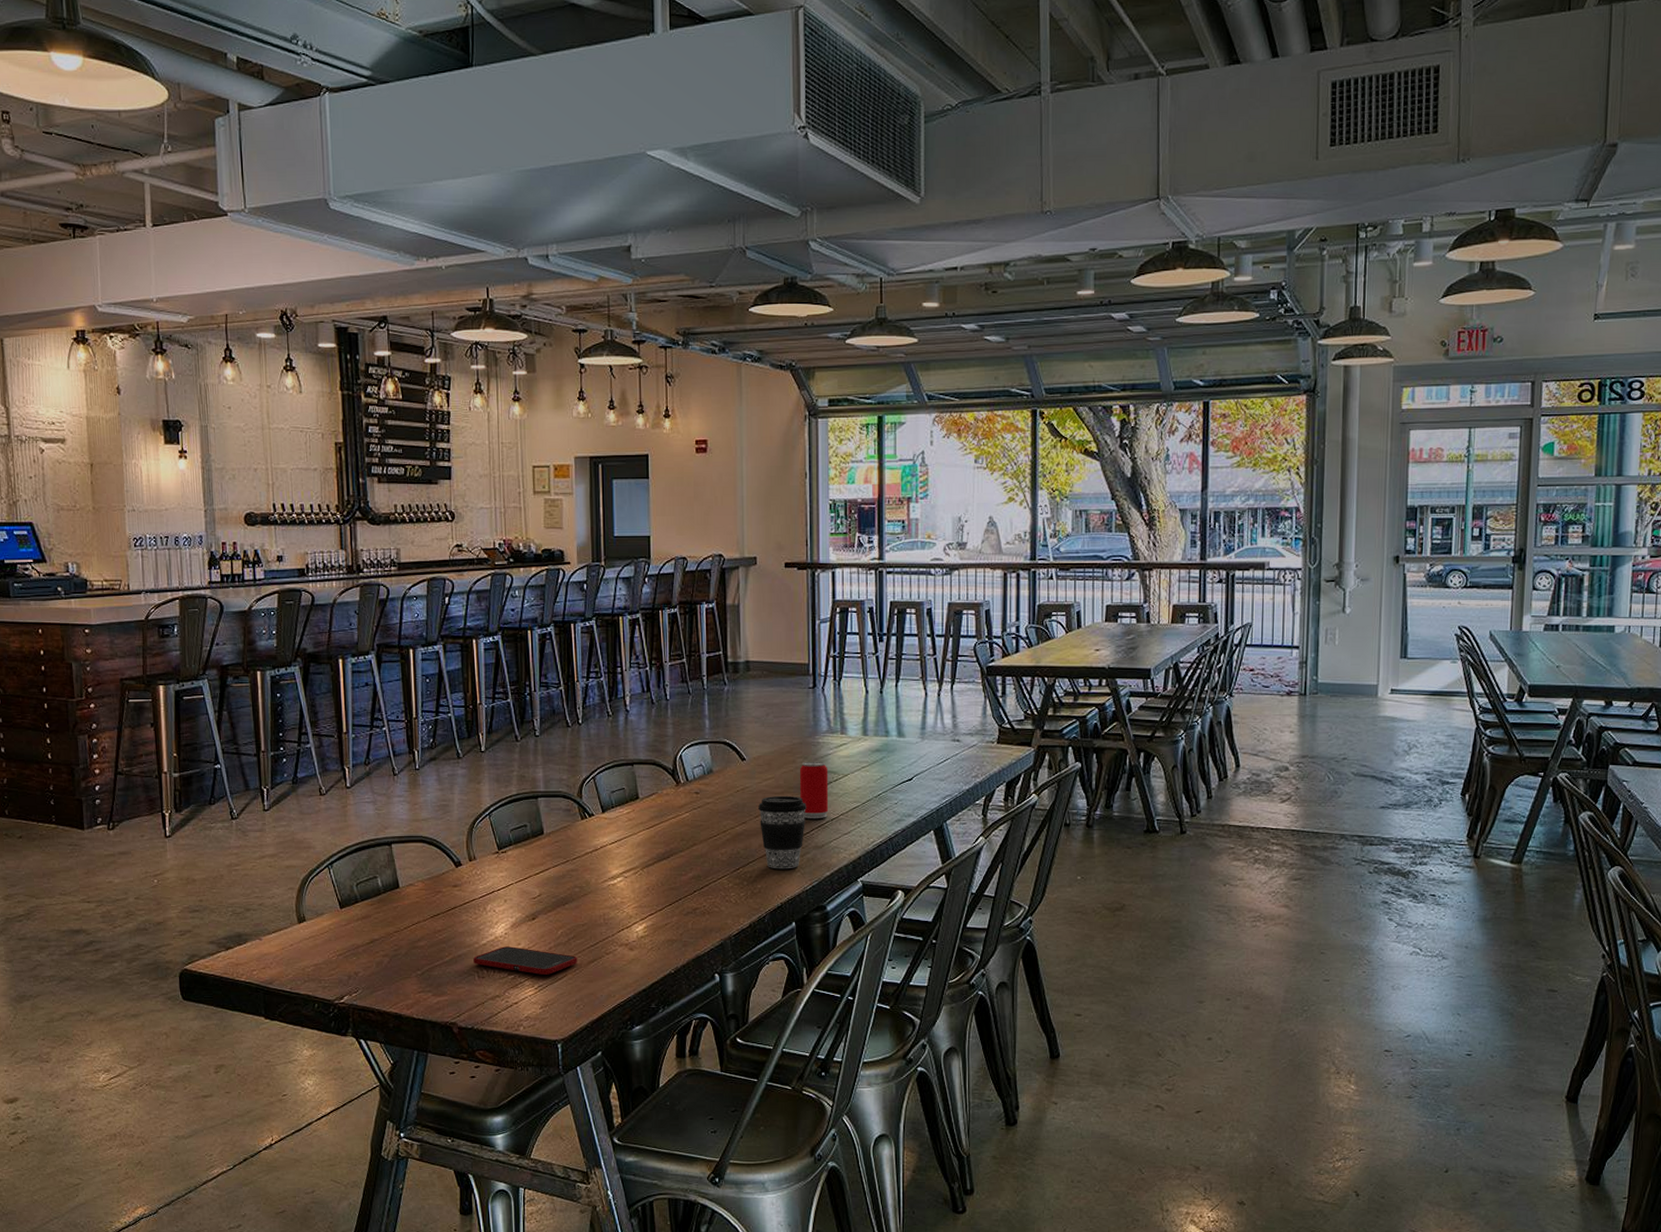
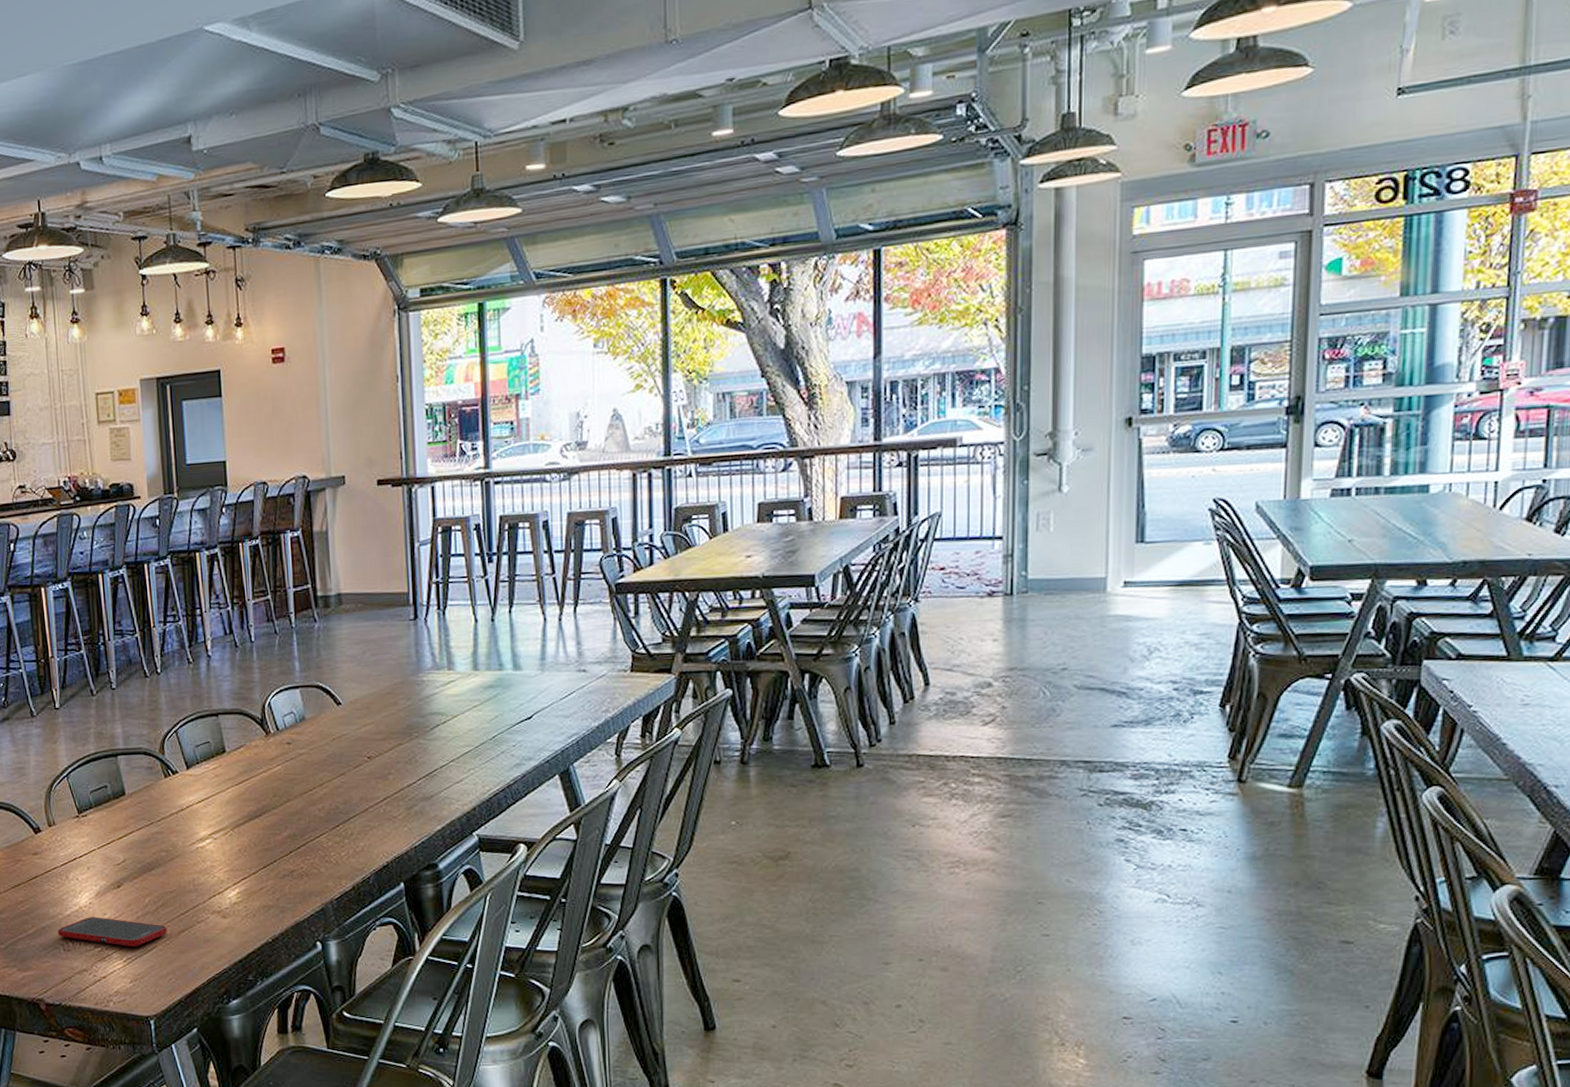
coffee cup: present [758,795,806,869] -> none [357,742,412,825]
beverage can: present [799,761,829,818] -> none [402,702,437,767]

